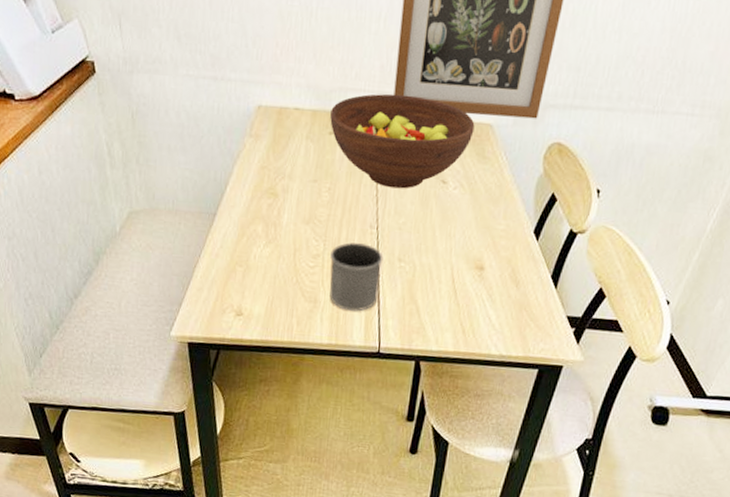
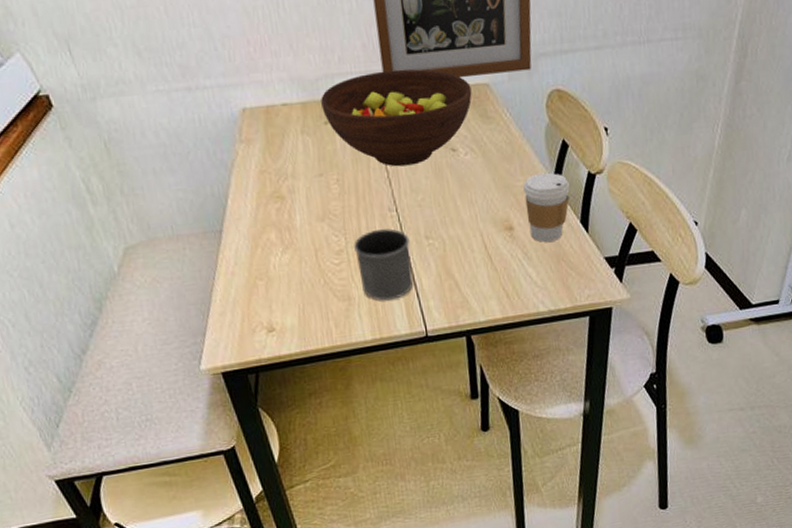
coffee cup: none [499,221,549,289] -> present [523,172,570,242]

